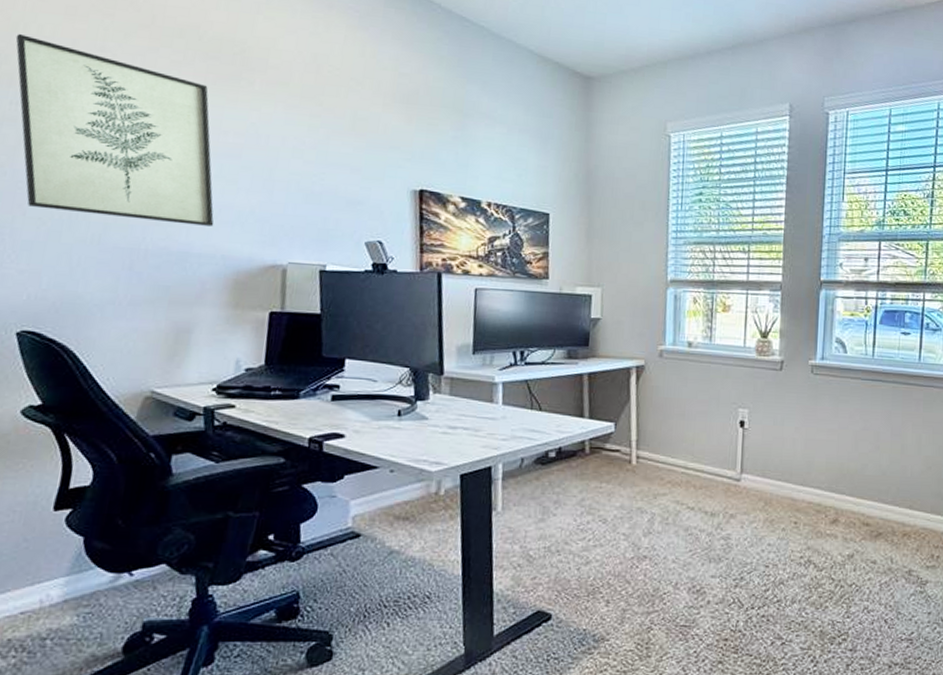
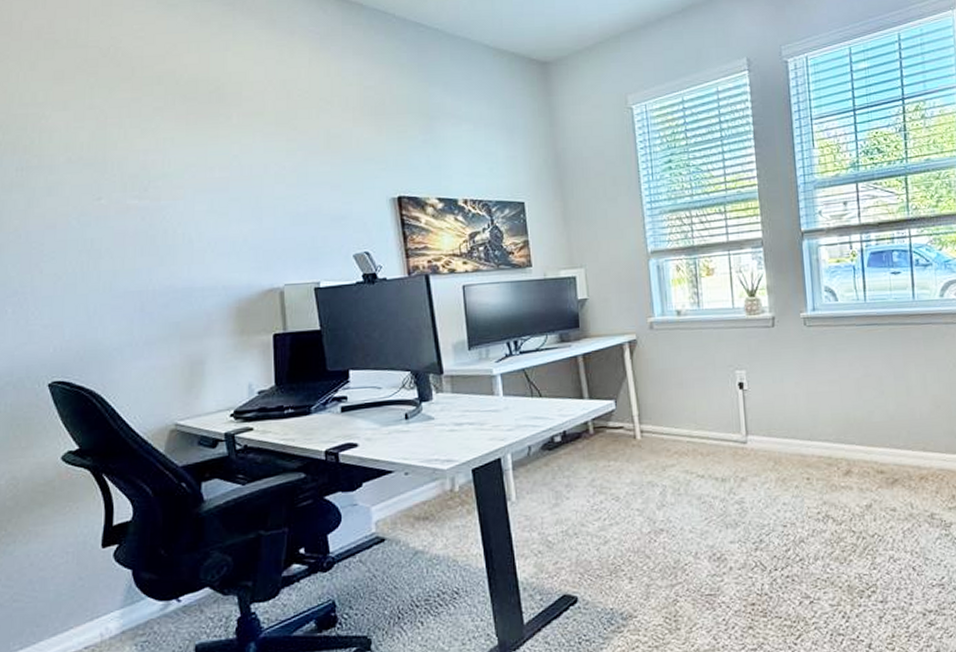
wall art: present [15,34,214,227] -> none [13,104,212,265]

